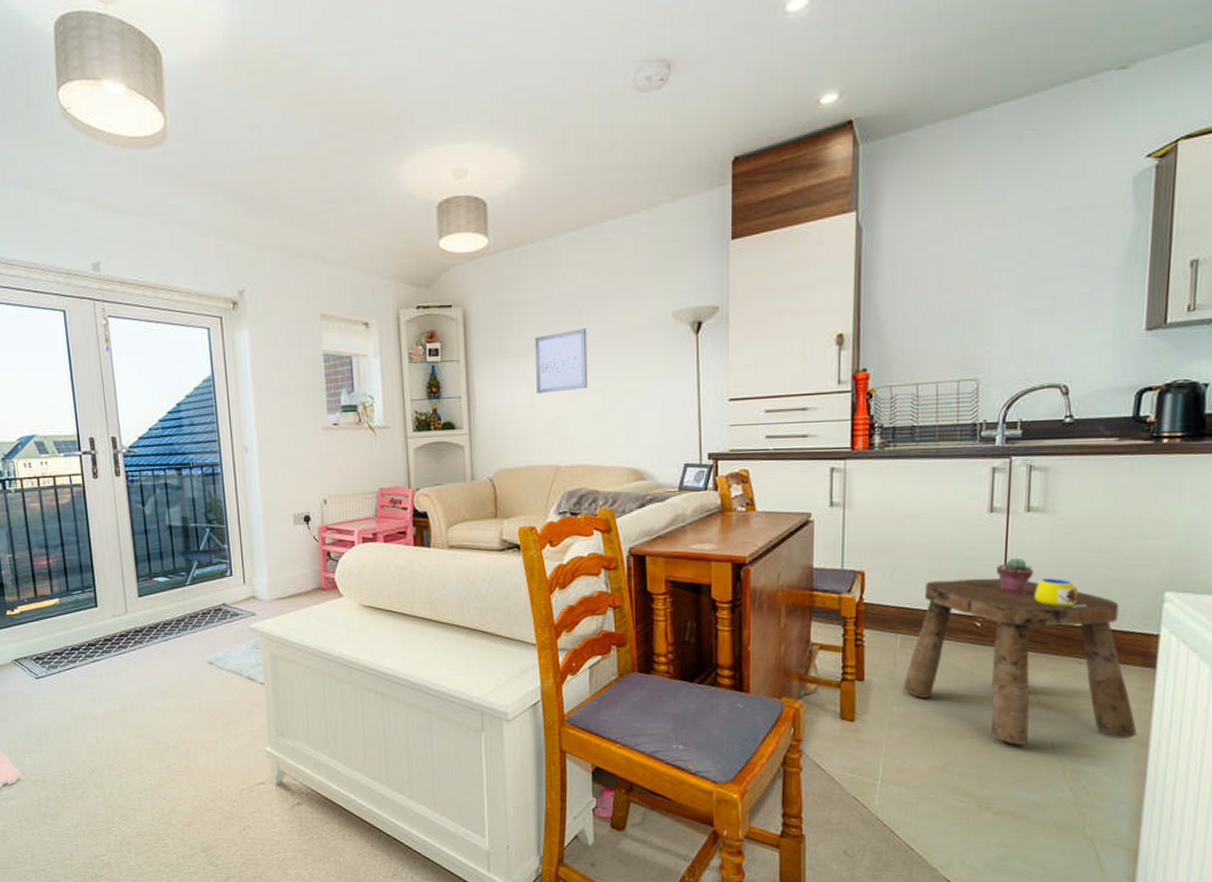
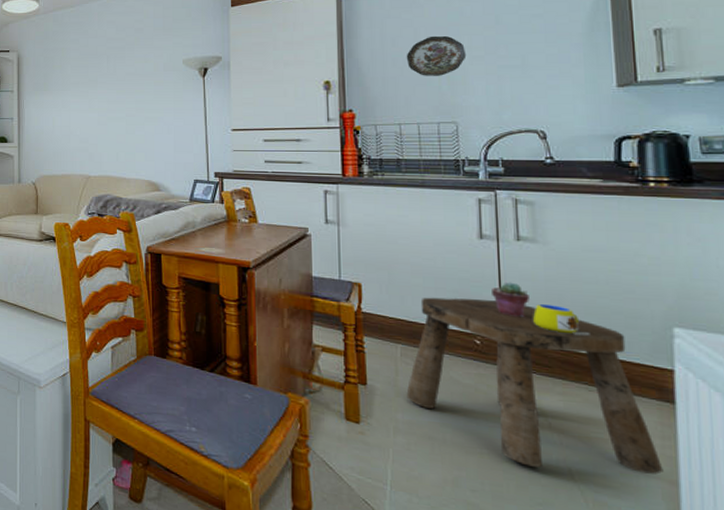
wall art: present [535,328,588,393] -> none [73,70,114,118]
decorative plate: none [929,273,995,324] -> present [406,35,467,76]

